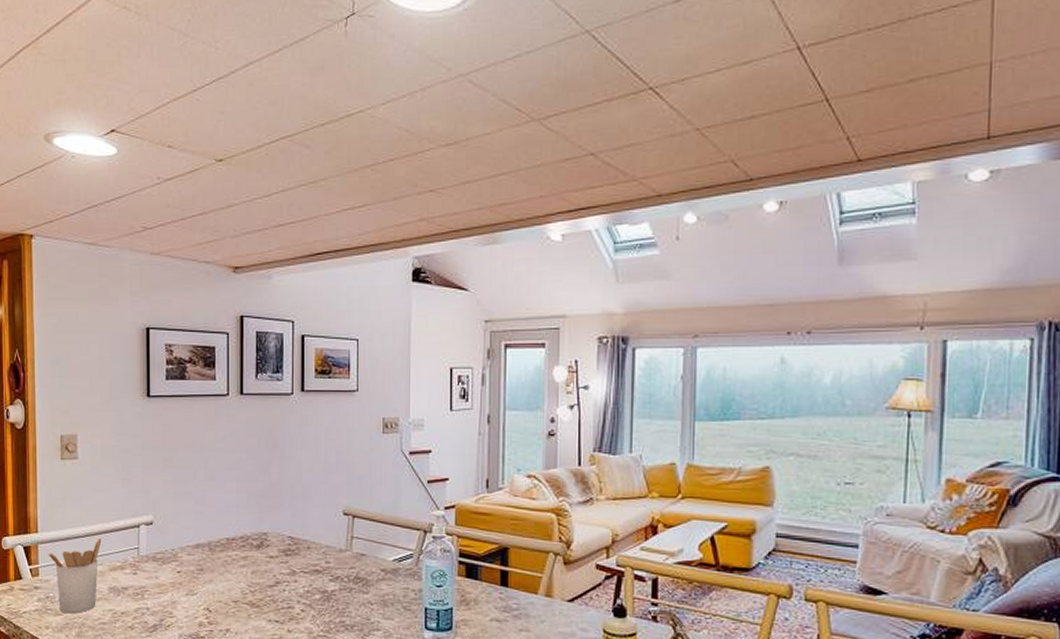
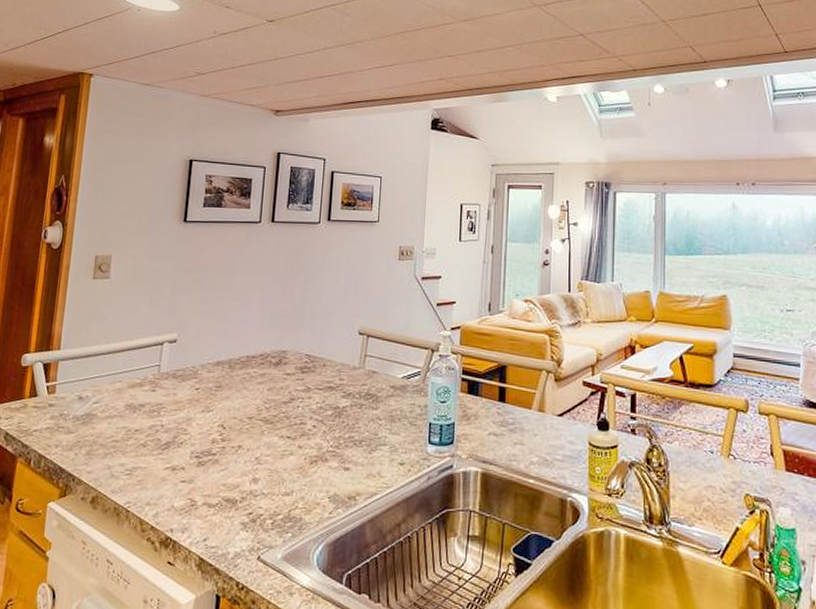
utensil holder: present [48,539,102,614] -> none [67,356,124,432]

